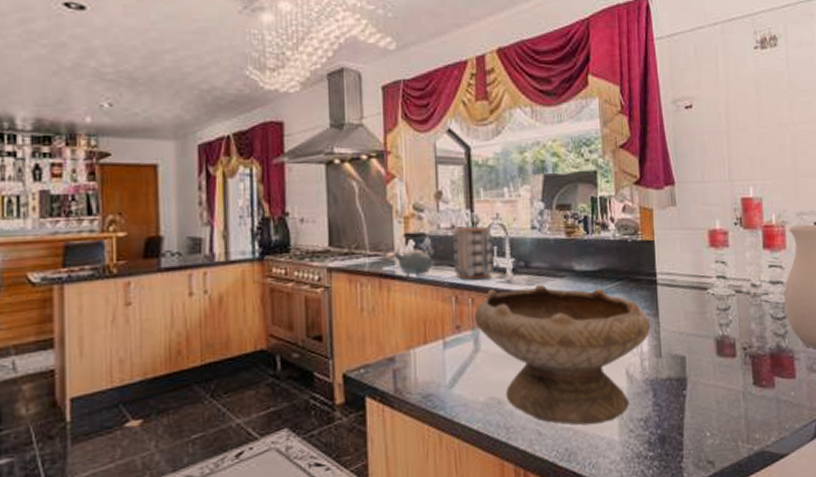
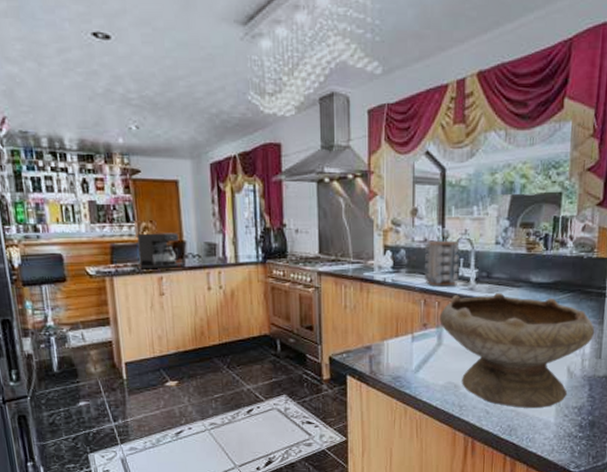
coffee maker: none [100,226,160,274] -> present [137,233,184,270]
kettle: present [392,231,433,274] -> none [372,243,407,279]

